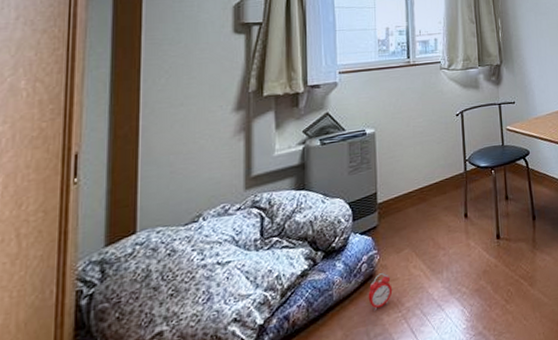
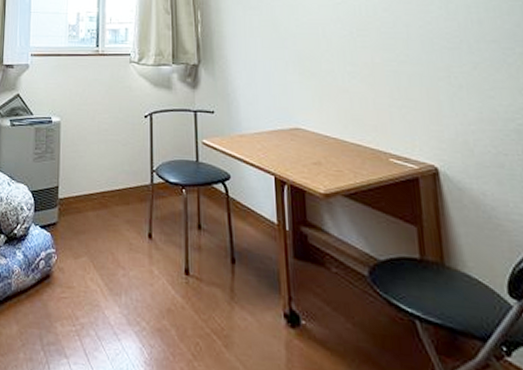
alarm clock: present [368,273,393,311] -> none [43,276,68,316]

